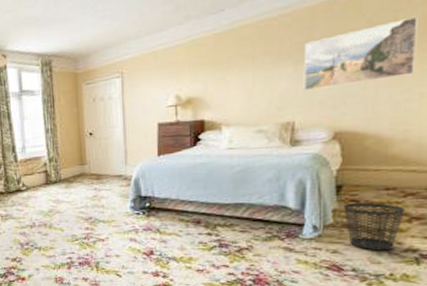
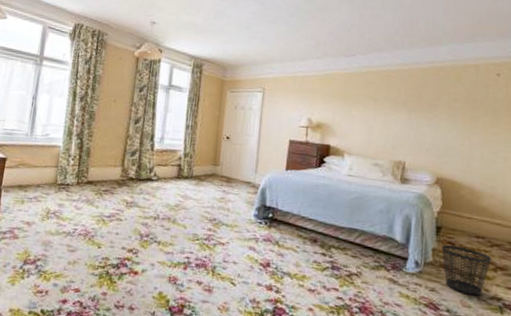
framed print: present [303,16,418,91] -> none [414,94,503,141]

